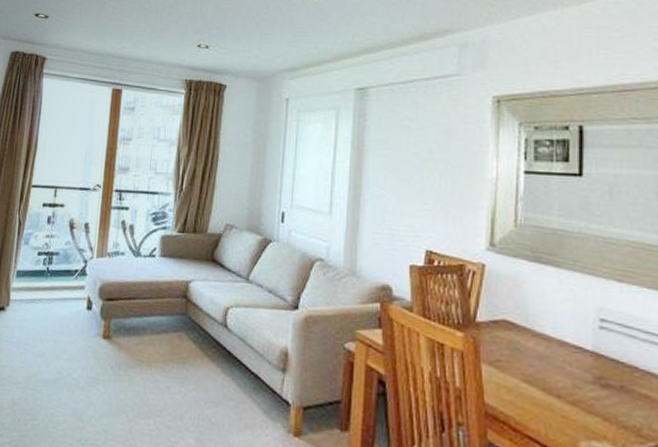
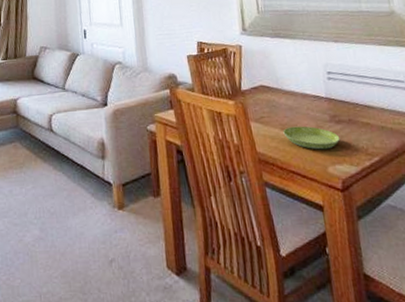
saucer: none [524,379,604,419] -> present [283,126,340,150]

